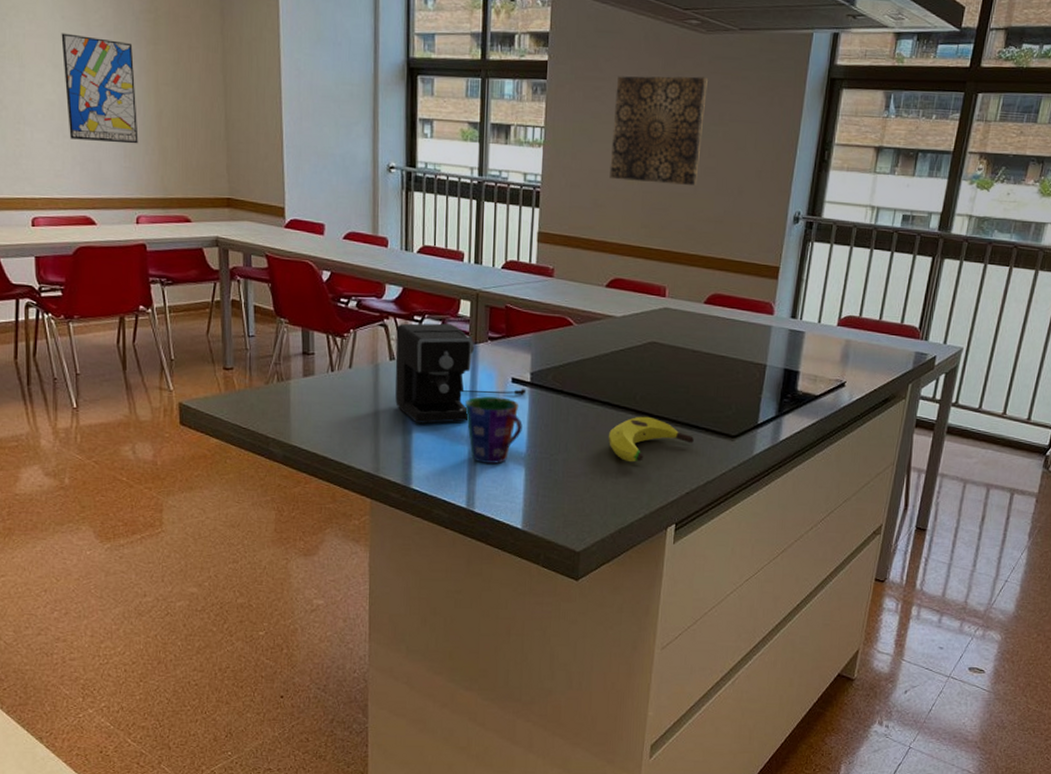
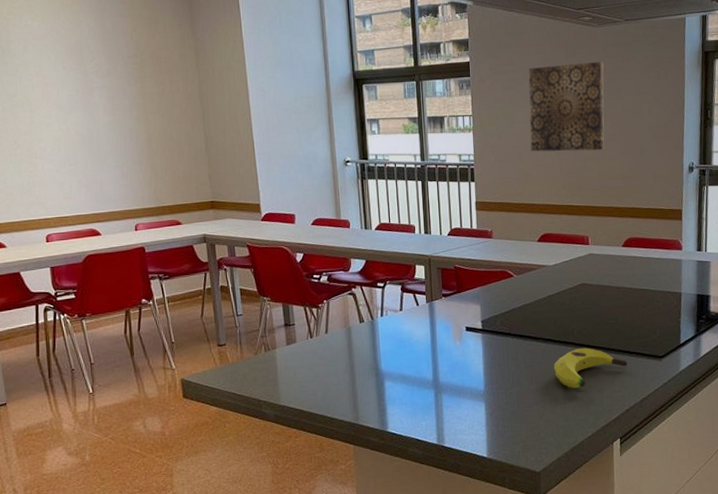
wall art: present [61,33,139,144] -> none [63,81,133,166]
coffee maker: present [395,323,526,424] -> none [363,286,479,375]
cup: present [465,396,523,464] -> none [428,344,479,403]

